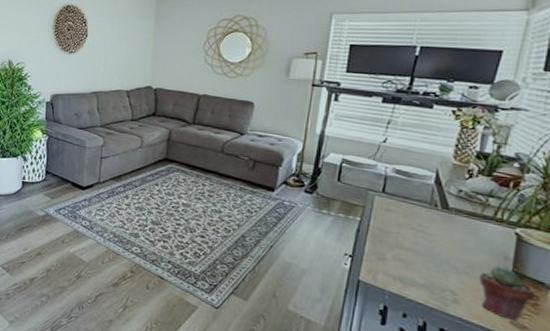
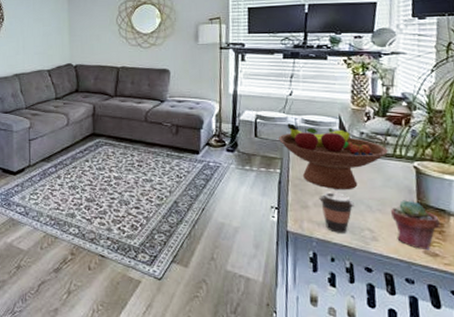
fruit bowl: none [364,171,487,248] -> present [279,123,388,190]
coffee cup: none [399,246,438,291] -> present [319,192,354,233]

